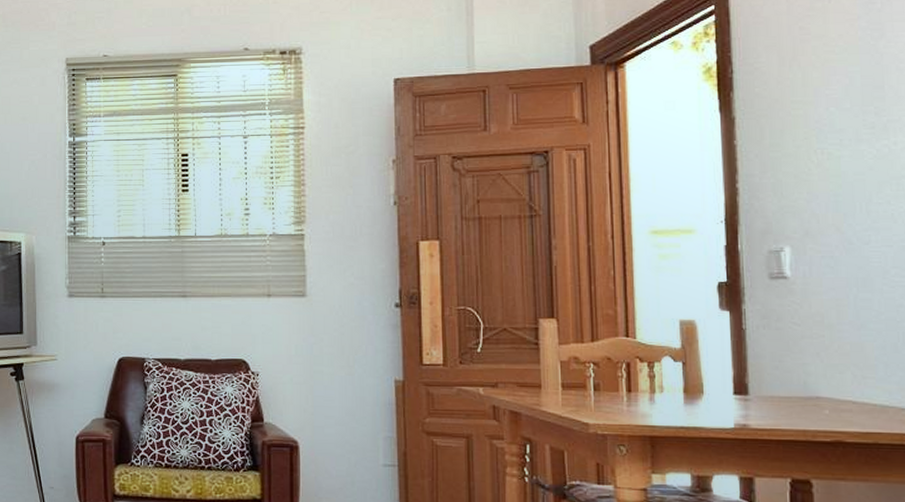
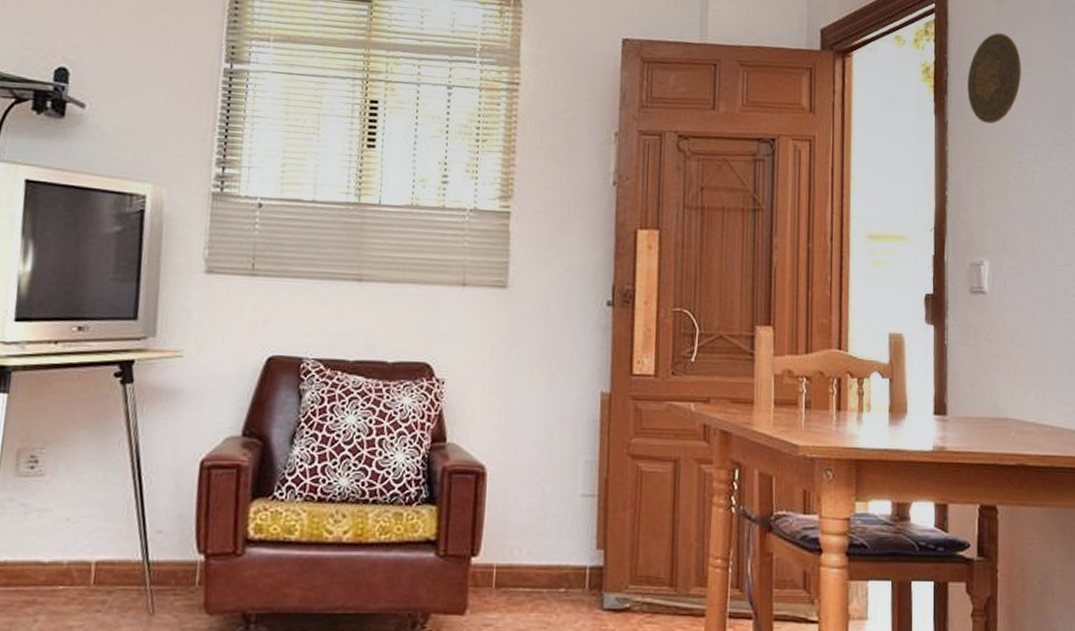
decorative plate: none [756,24,820,114] -> present [967,33,1021,124]

